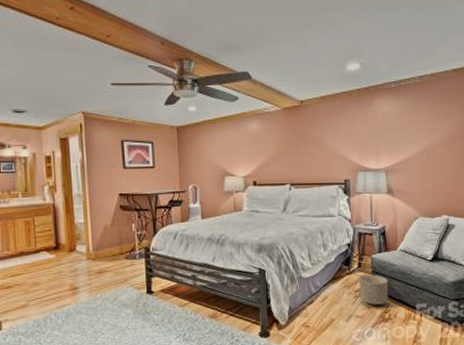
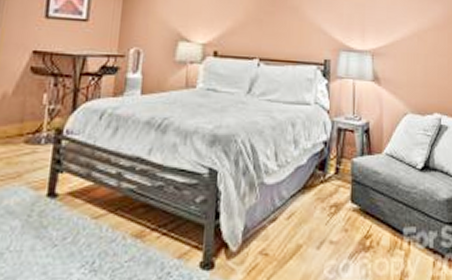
planter: present [359,274,388,306] -> none [335,184,371,228]

